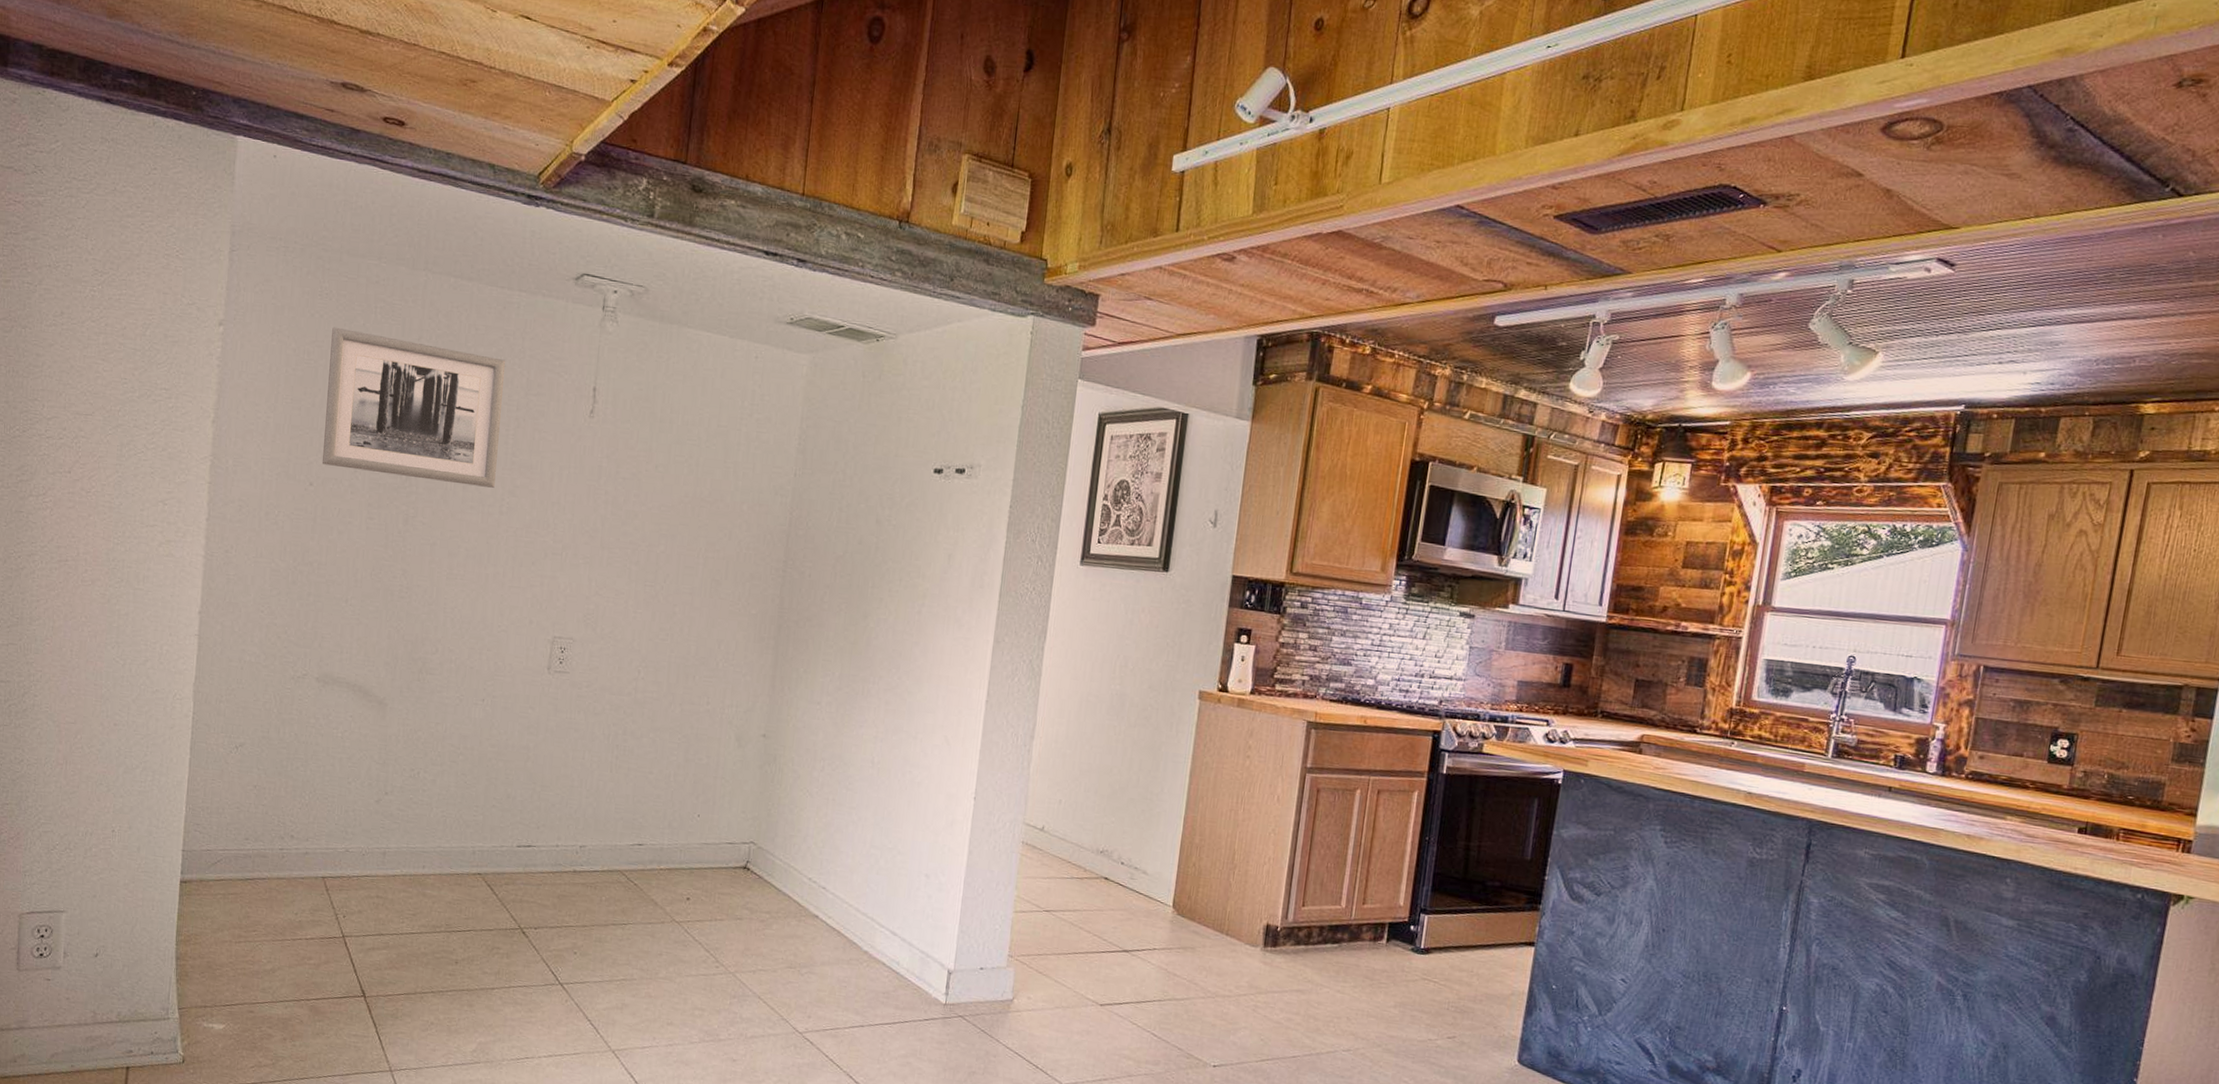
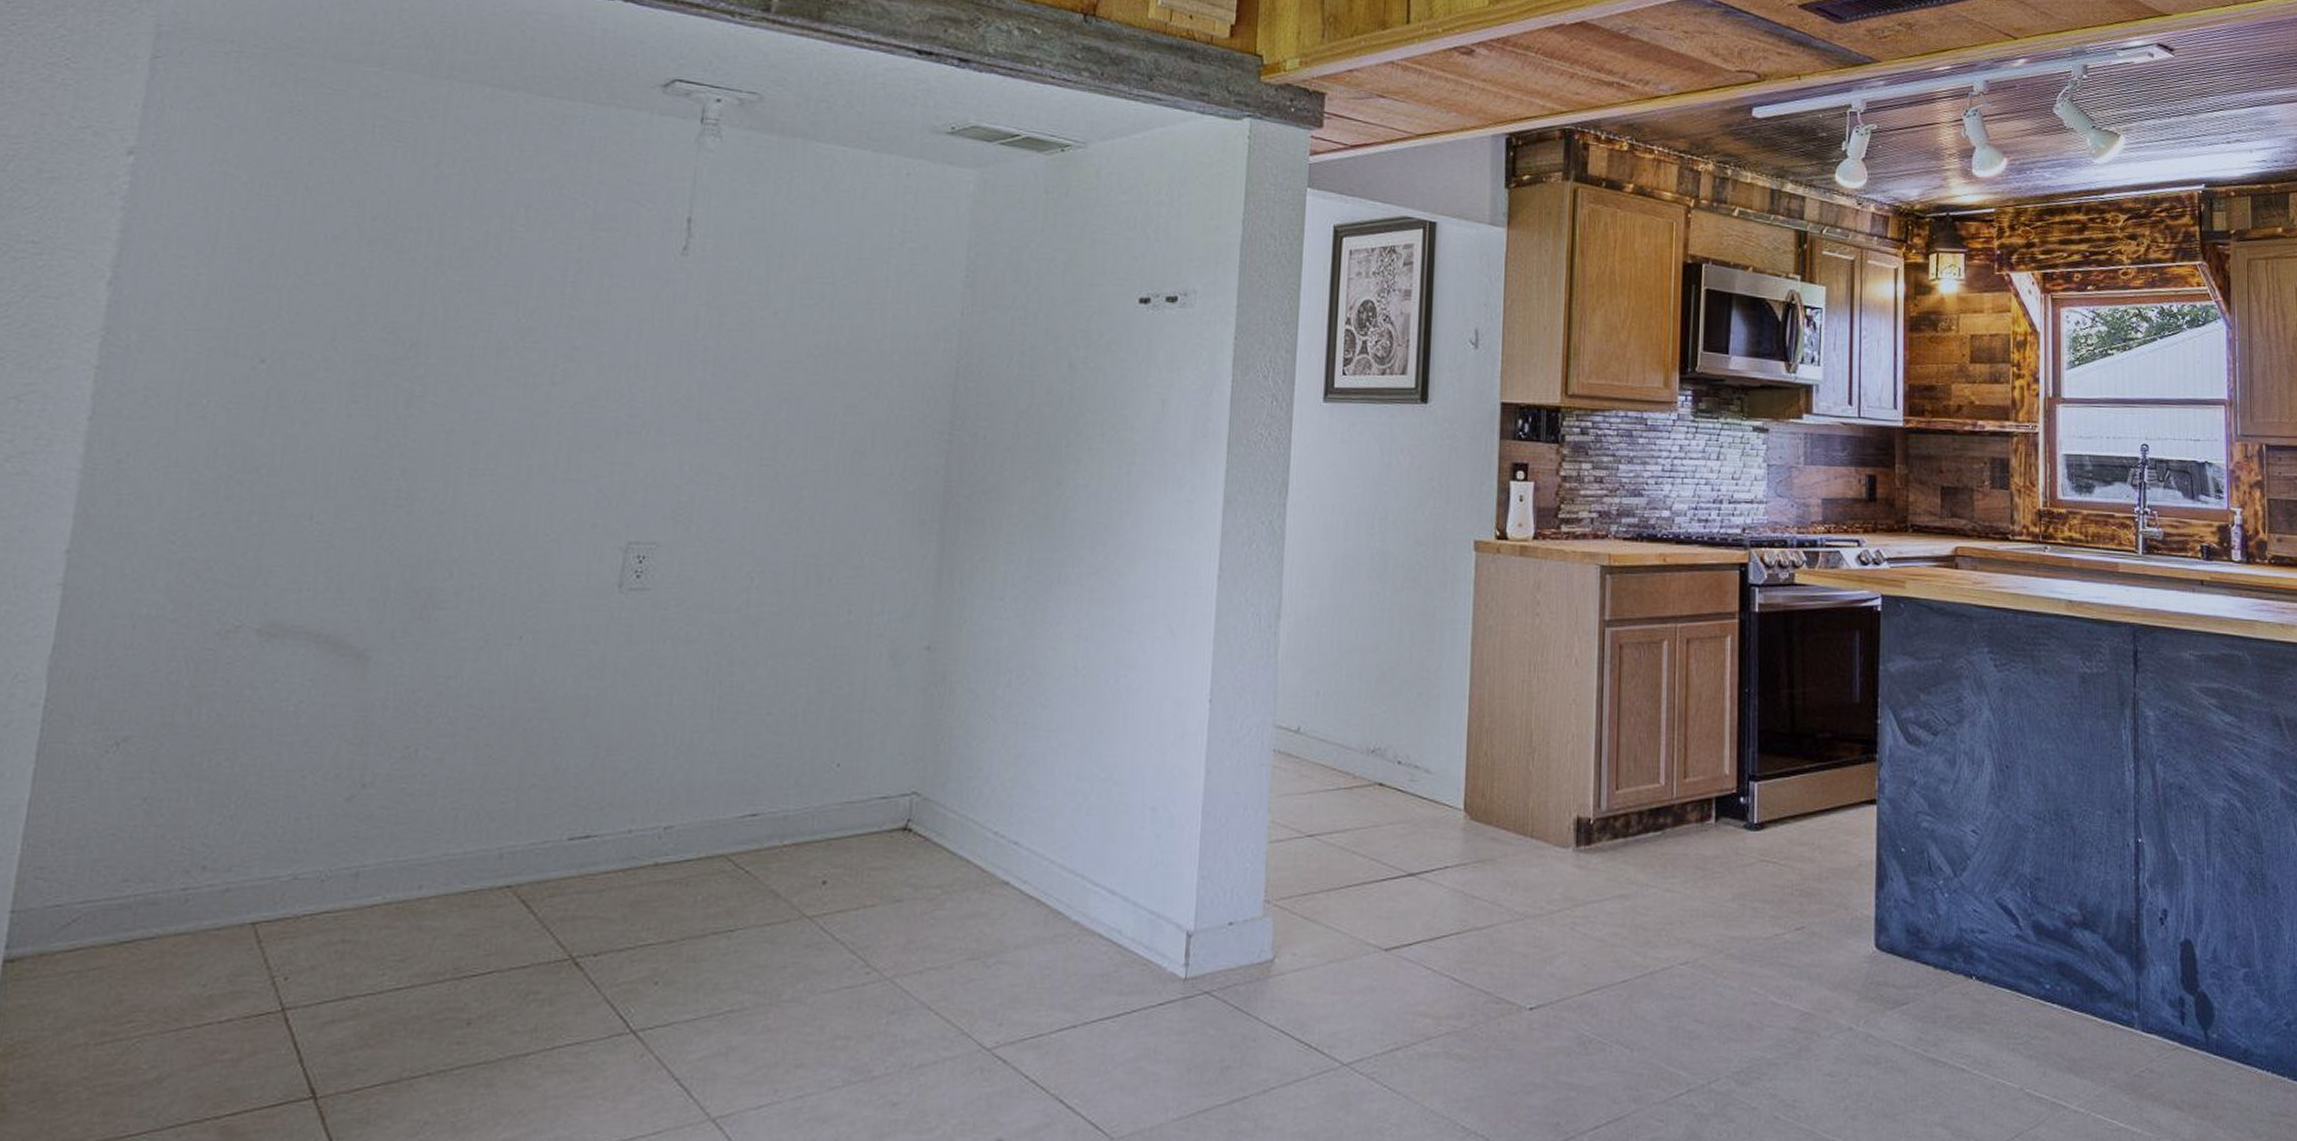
wall art: present [322,327,506,488] -> none [281,152,564,351]

